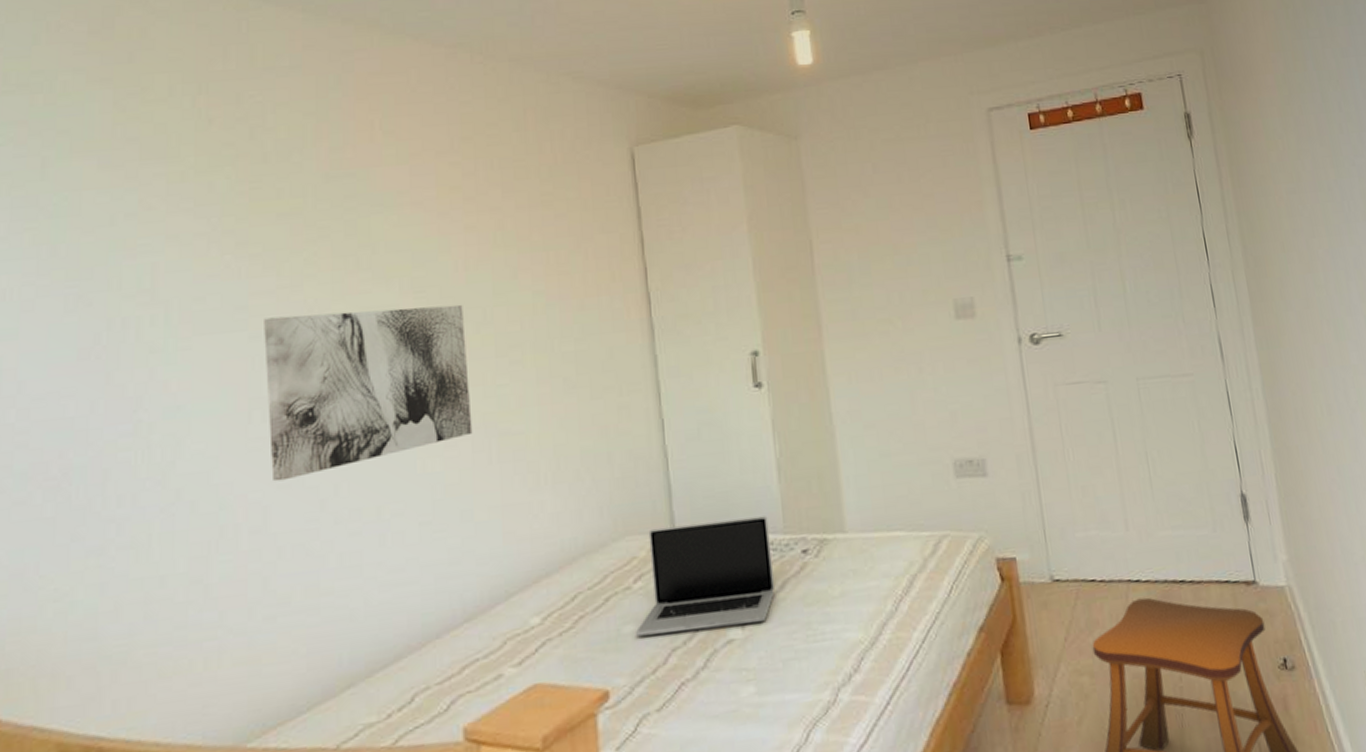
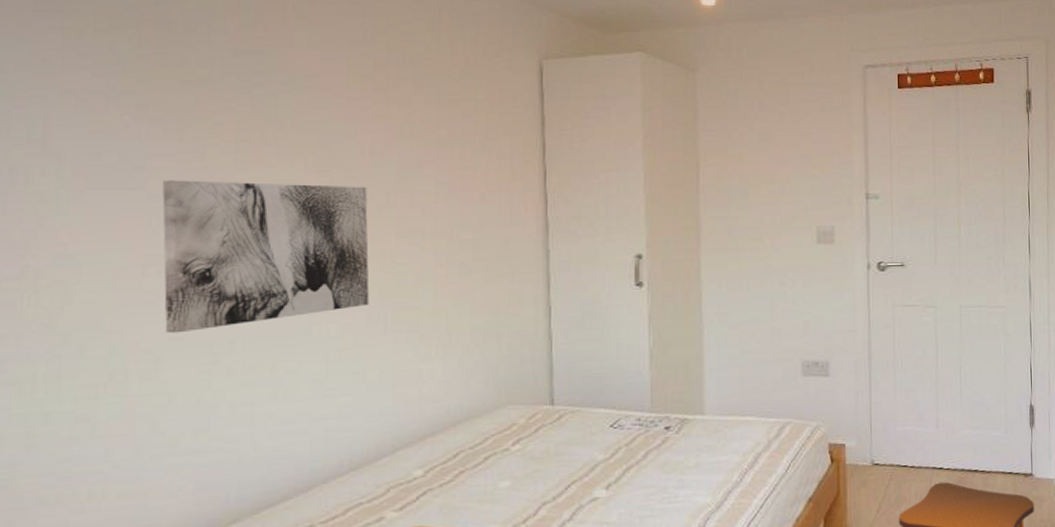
laptop: present [636,516,776,637] -> none [511,396,639,491]

